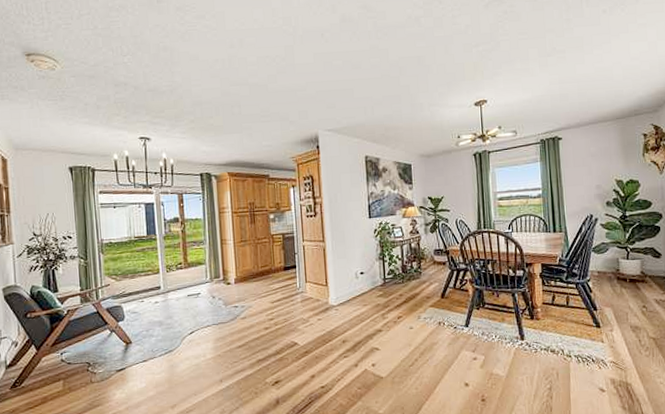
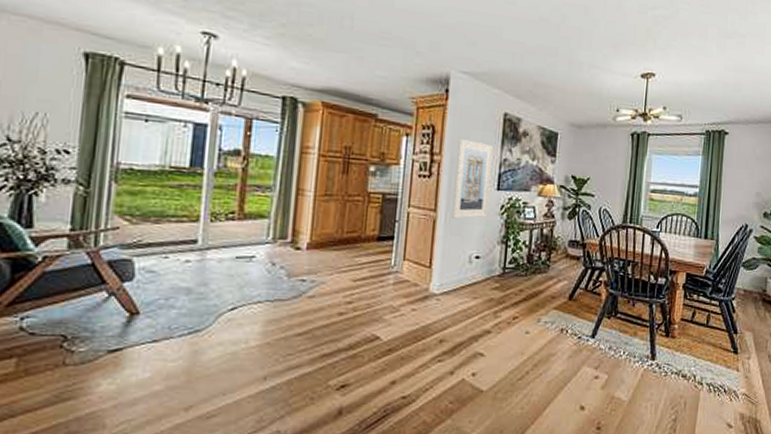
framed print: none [333,182,364,245] -> present [452,139,493,219]

